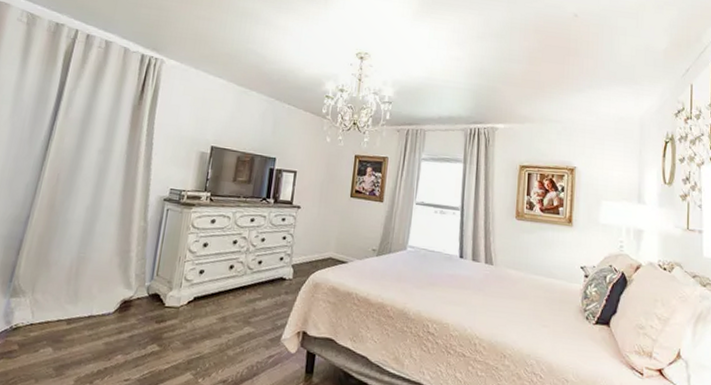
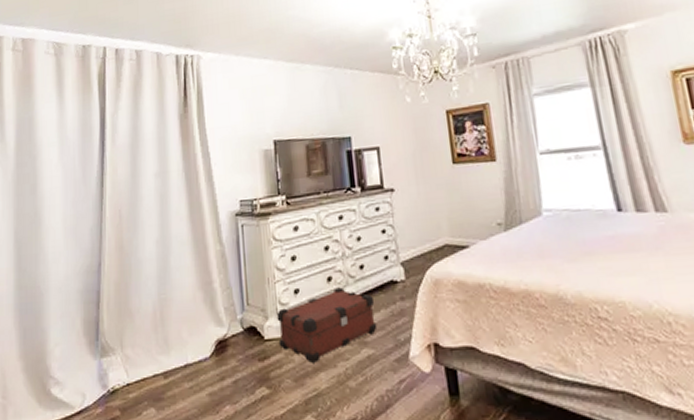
suitcase: none [176,275,264,332] -> present [276,287,377,363]

